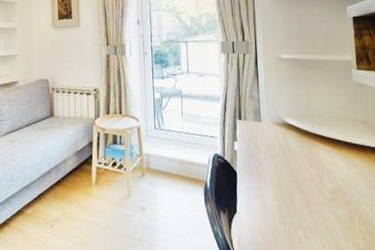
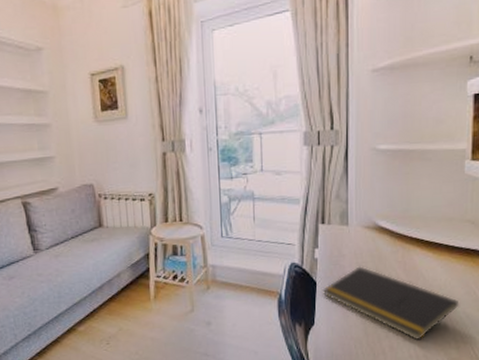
notepad: none [242,158,362,231] -> present [322,266,459,341]

